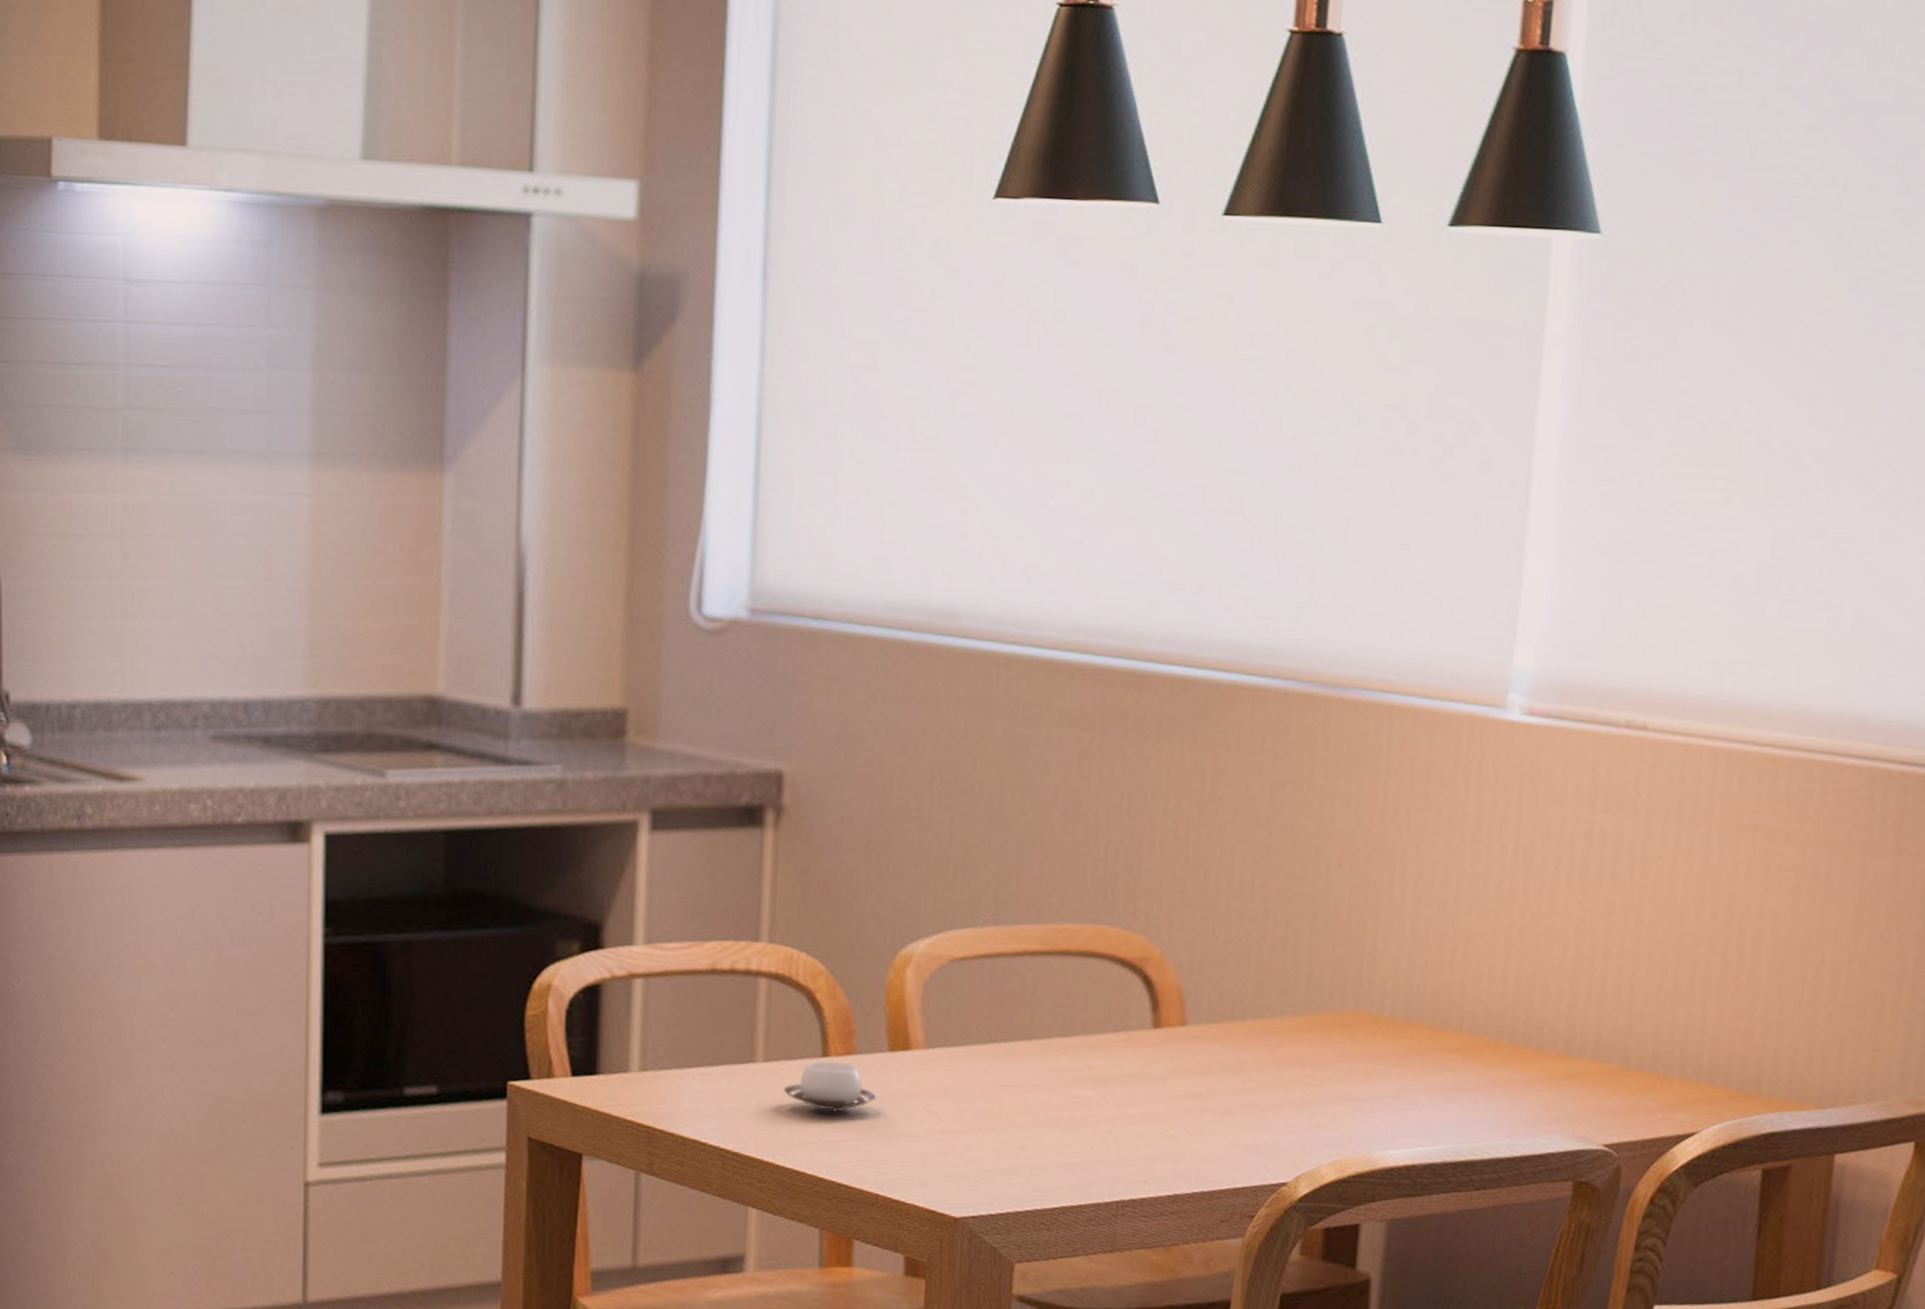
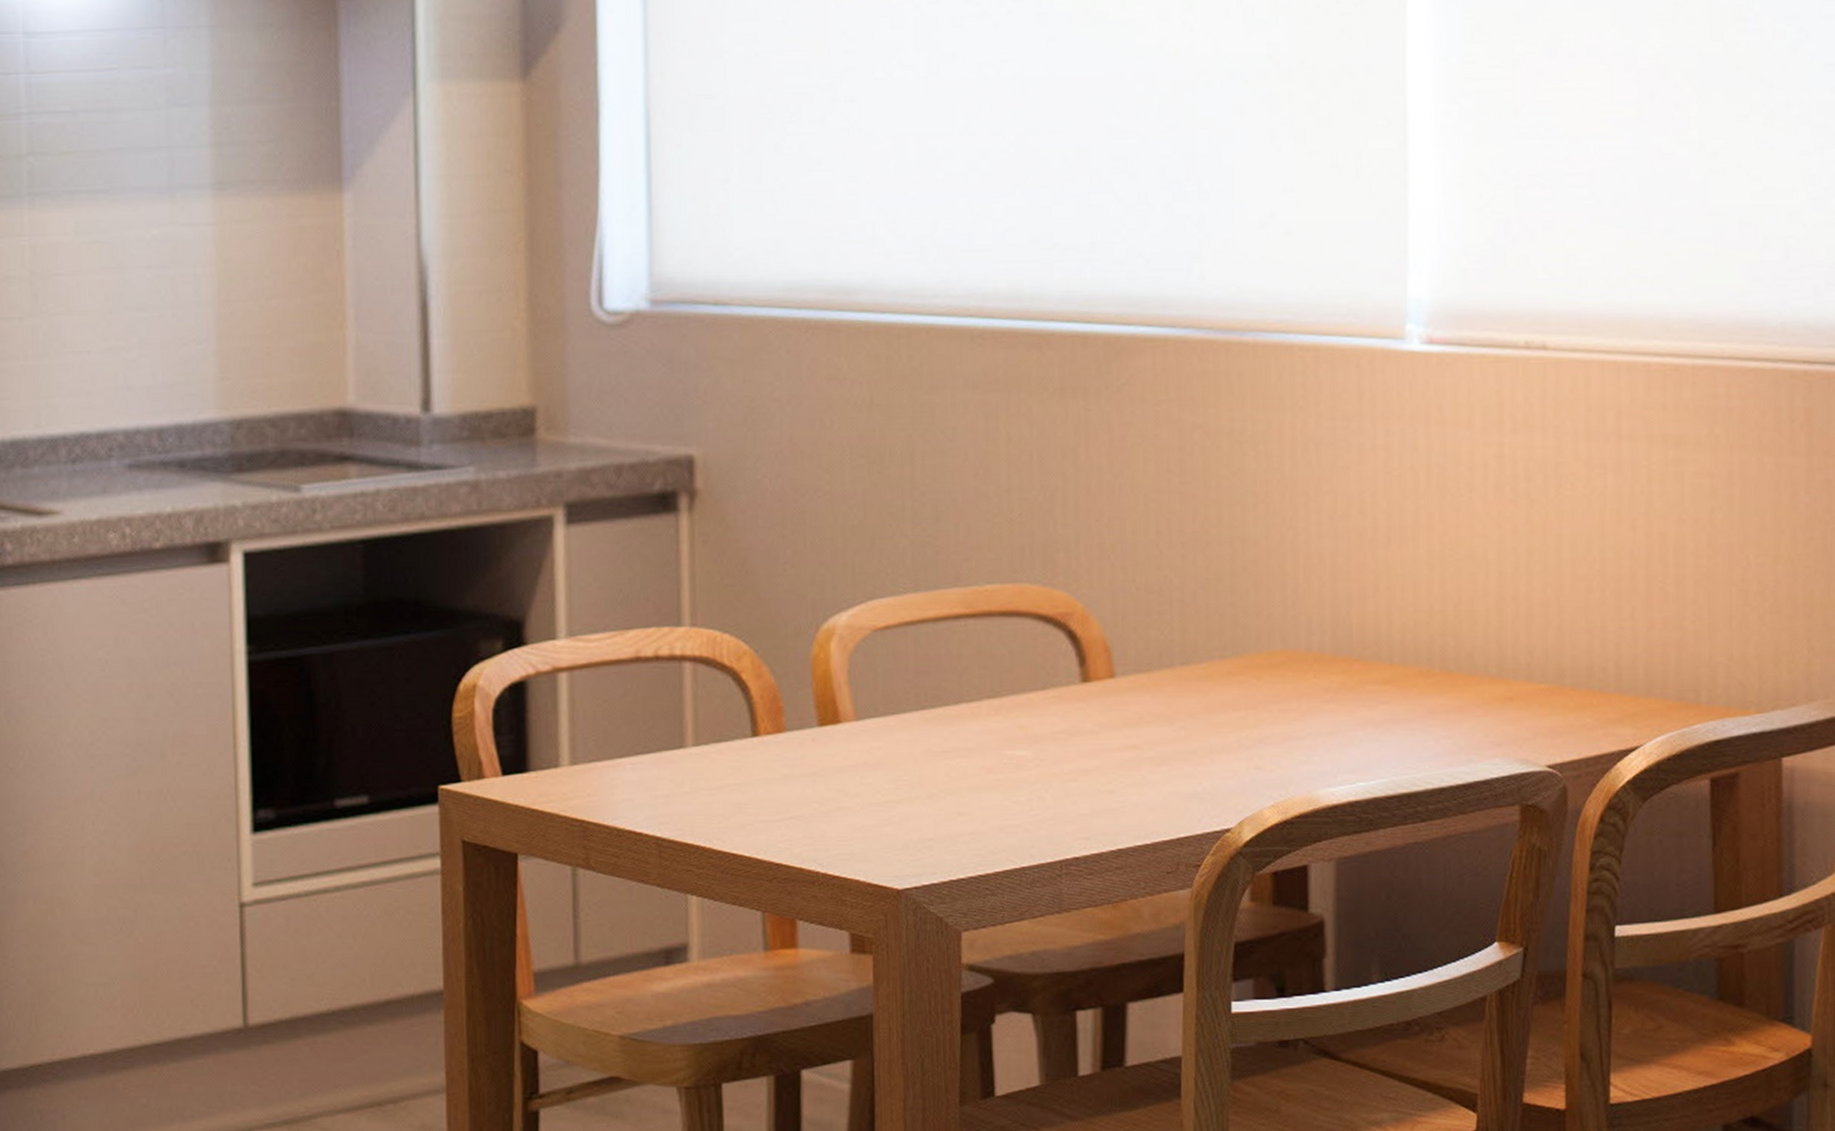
cup: present [783,1061,877,1113] -> none [715,741,810,793]

